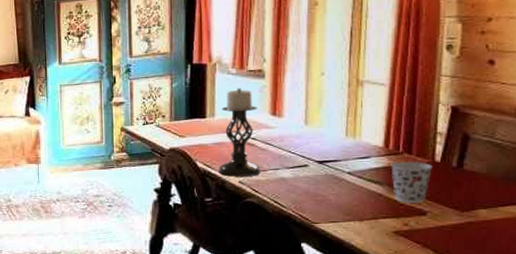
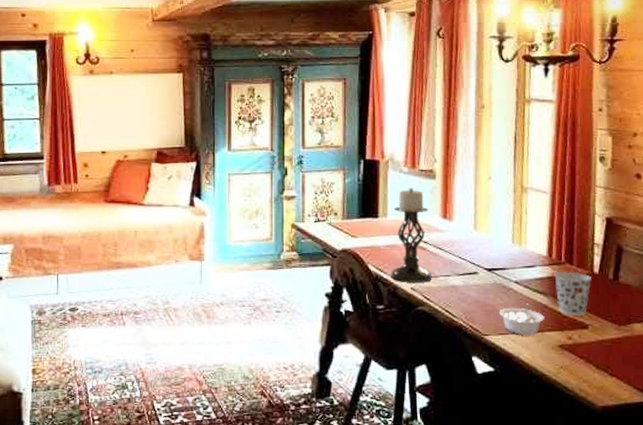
legume: none [330,193,379,223] -> present [499,304,544,336]

